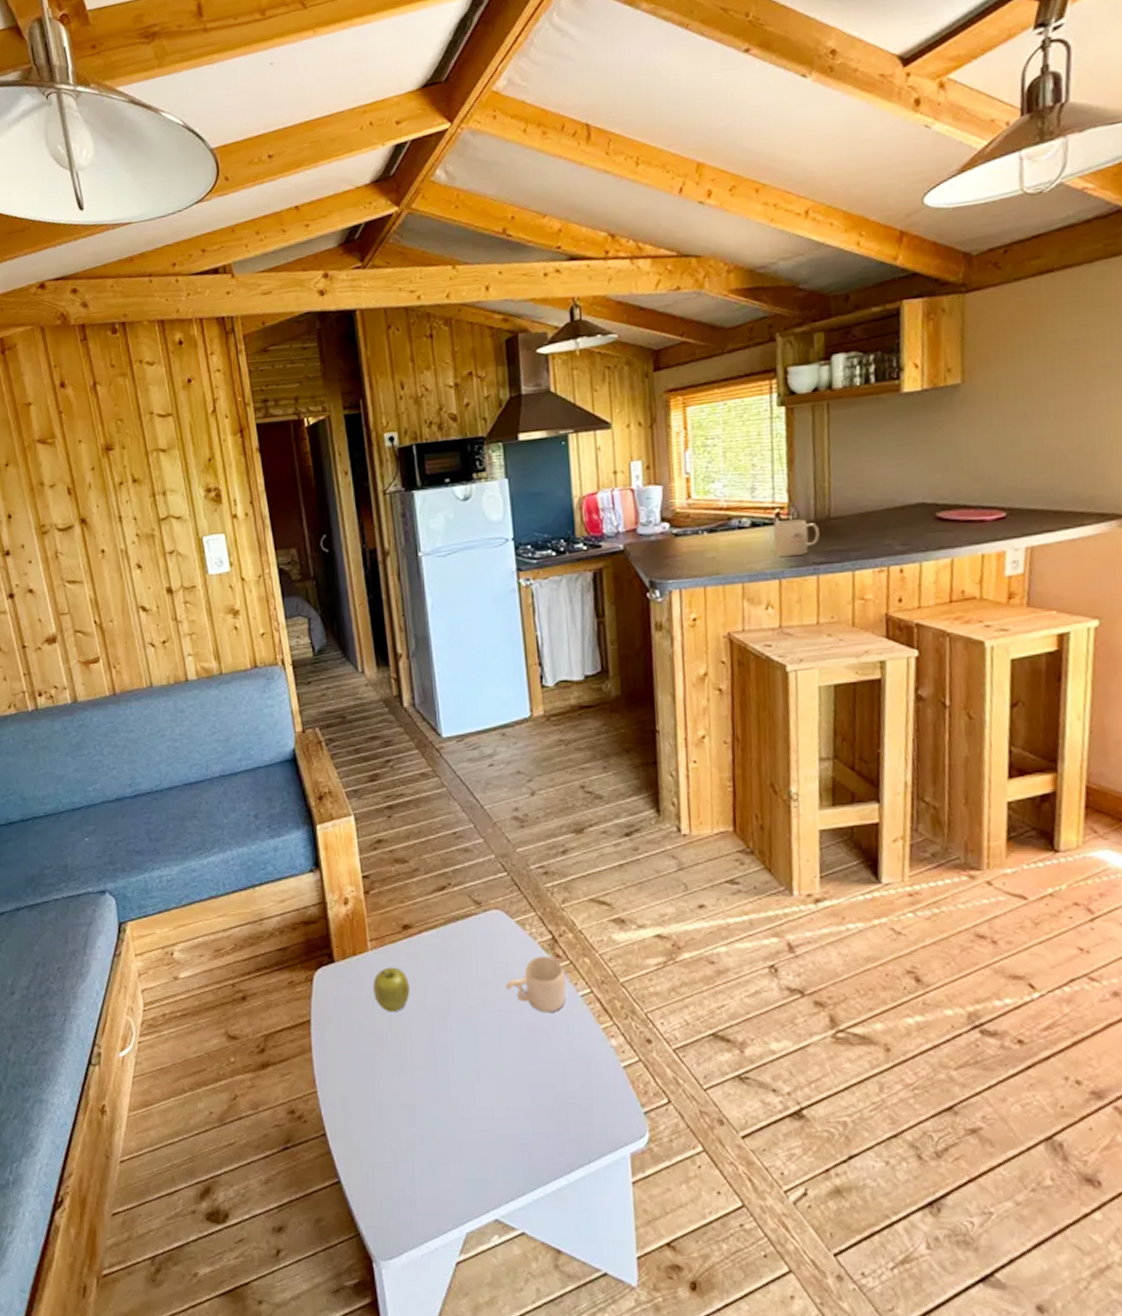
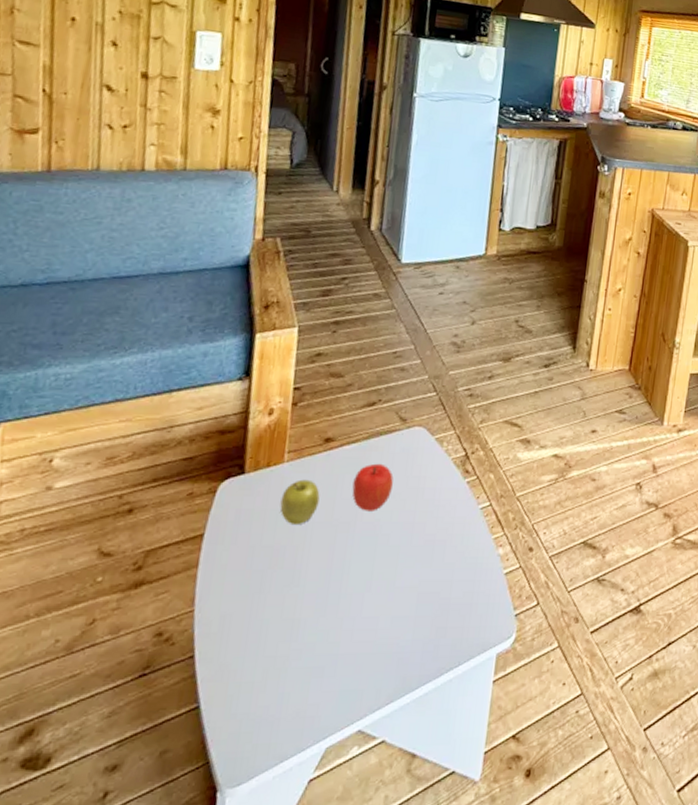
fruit: none [439,949,481,999] -> present [352,463,394,511]
mug: present [505,957,567,1013] -> none [413,472,470,525]

